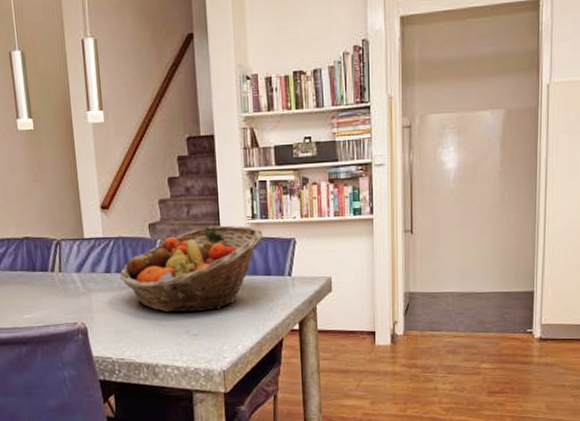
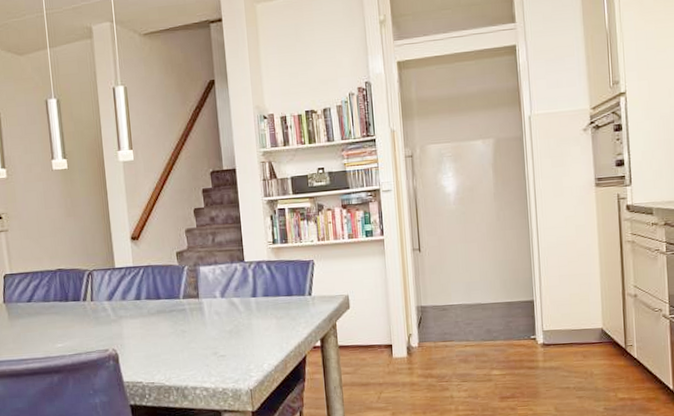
fruit basket: present [119,225,263,313] -> none [149,250,284,335]

